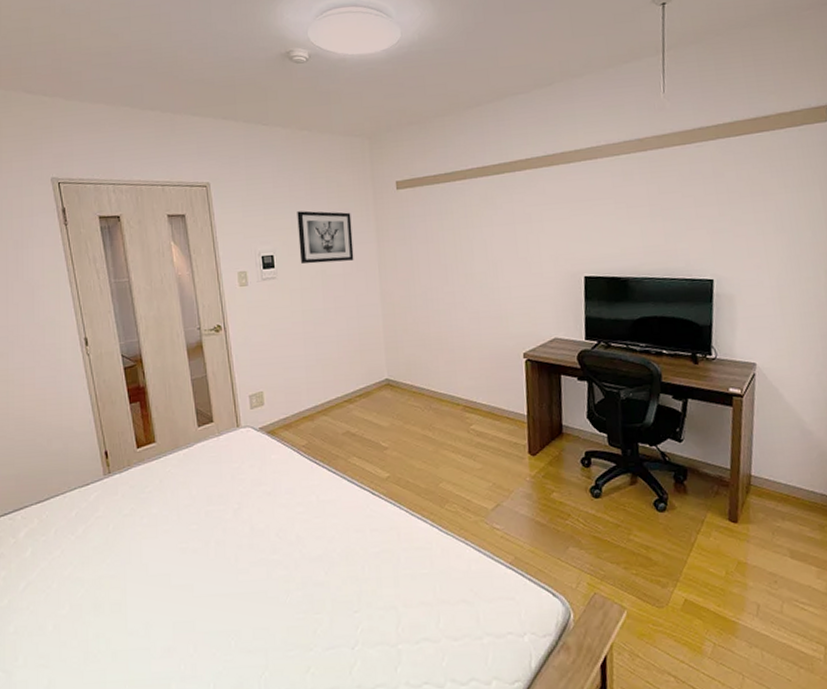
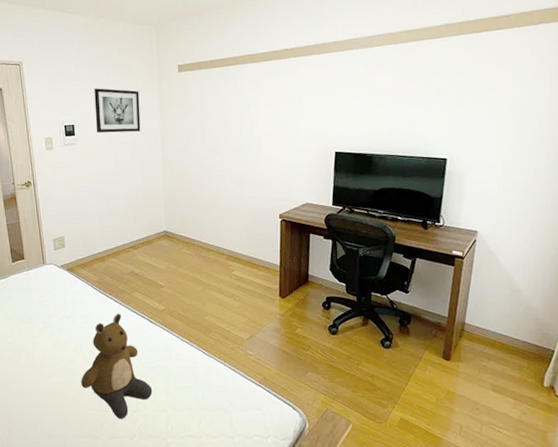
bear: none [286,484,378,623] -> present [81,313,153,419]

